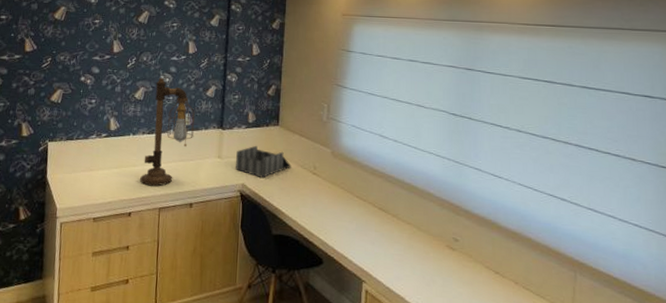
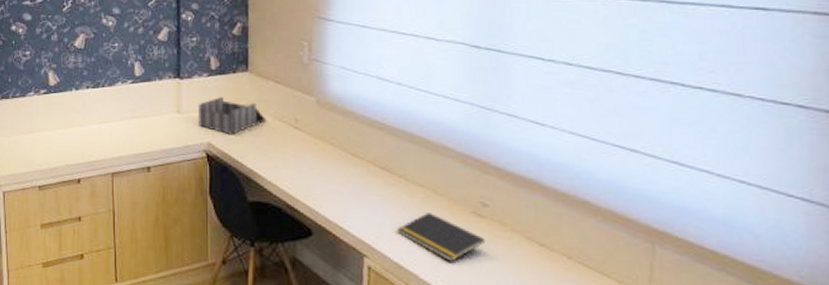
desk lamp: present [140,78,195,186] -> none [88,22,147,149]
notepad: none [389,245,456,287] -> present [396,211,486,262]

